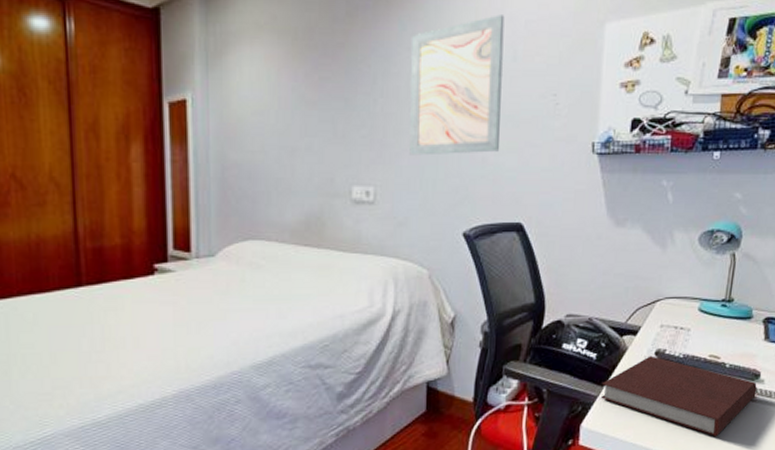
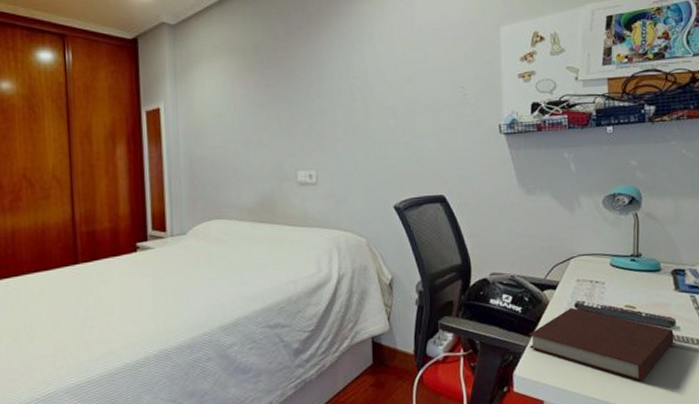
wall art: present [409,14,505,156] -> none [340,26,419,143]

